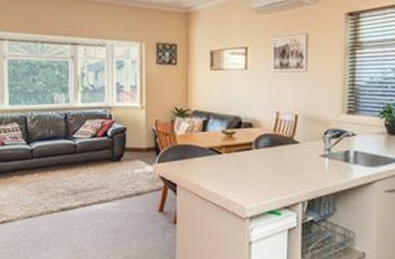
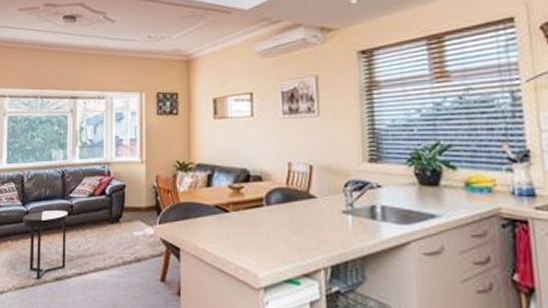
side table: none [28,149,71,211] -> present [23,210,67,280]

